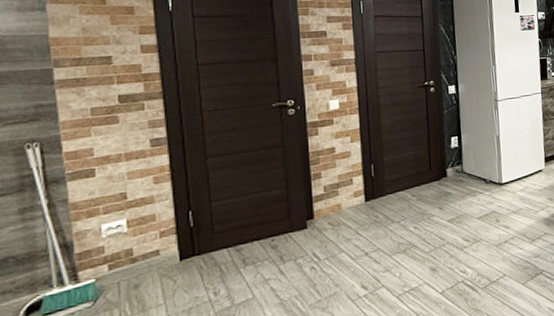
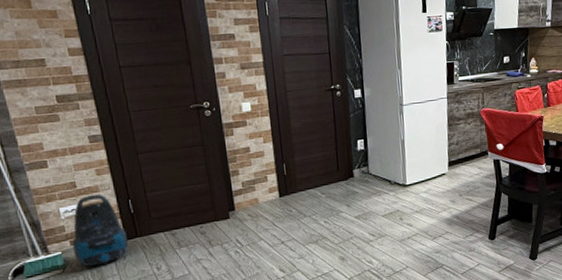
vacuum cleaner: none [111,205,181,296] -> present [72,194,128,266]

